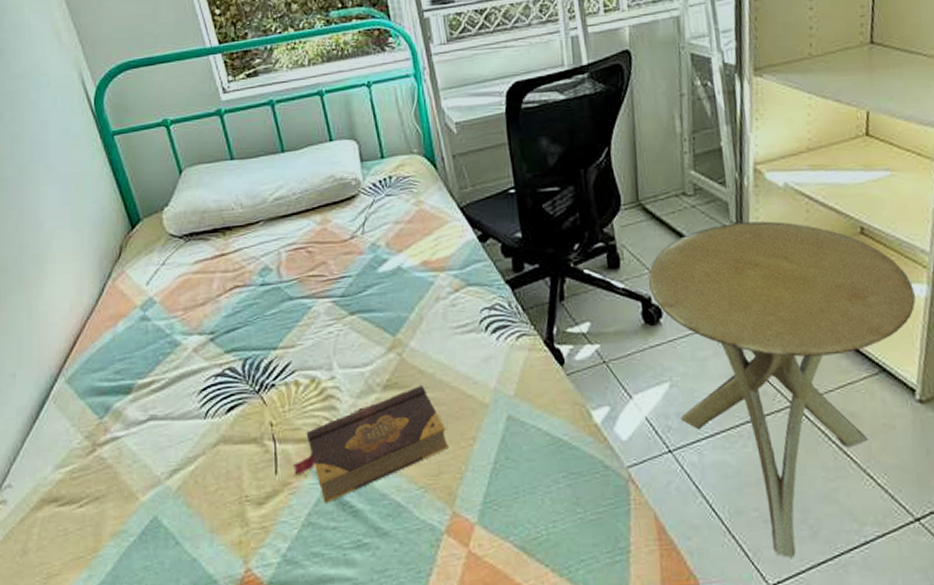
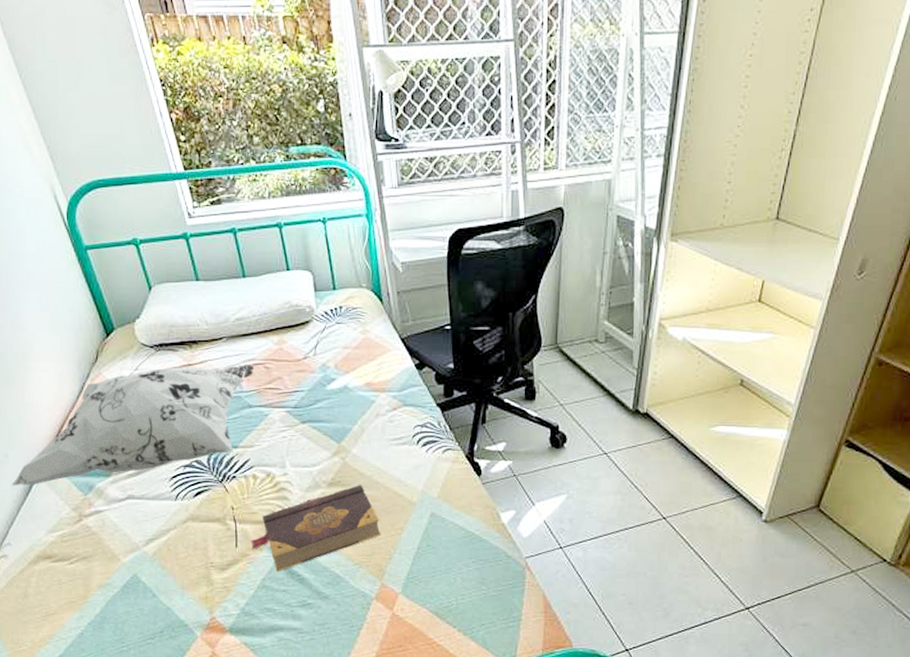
decorative pillow: none [17,250,296,413] -> present [11,365,255,486]
side table: present [648,221,916,558] -> none [559,369,776,630]

